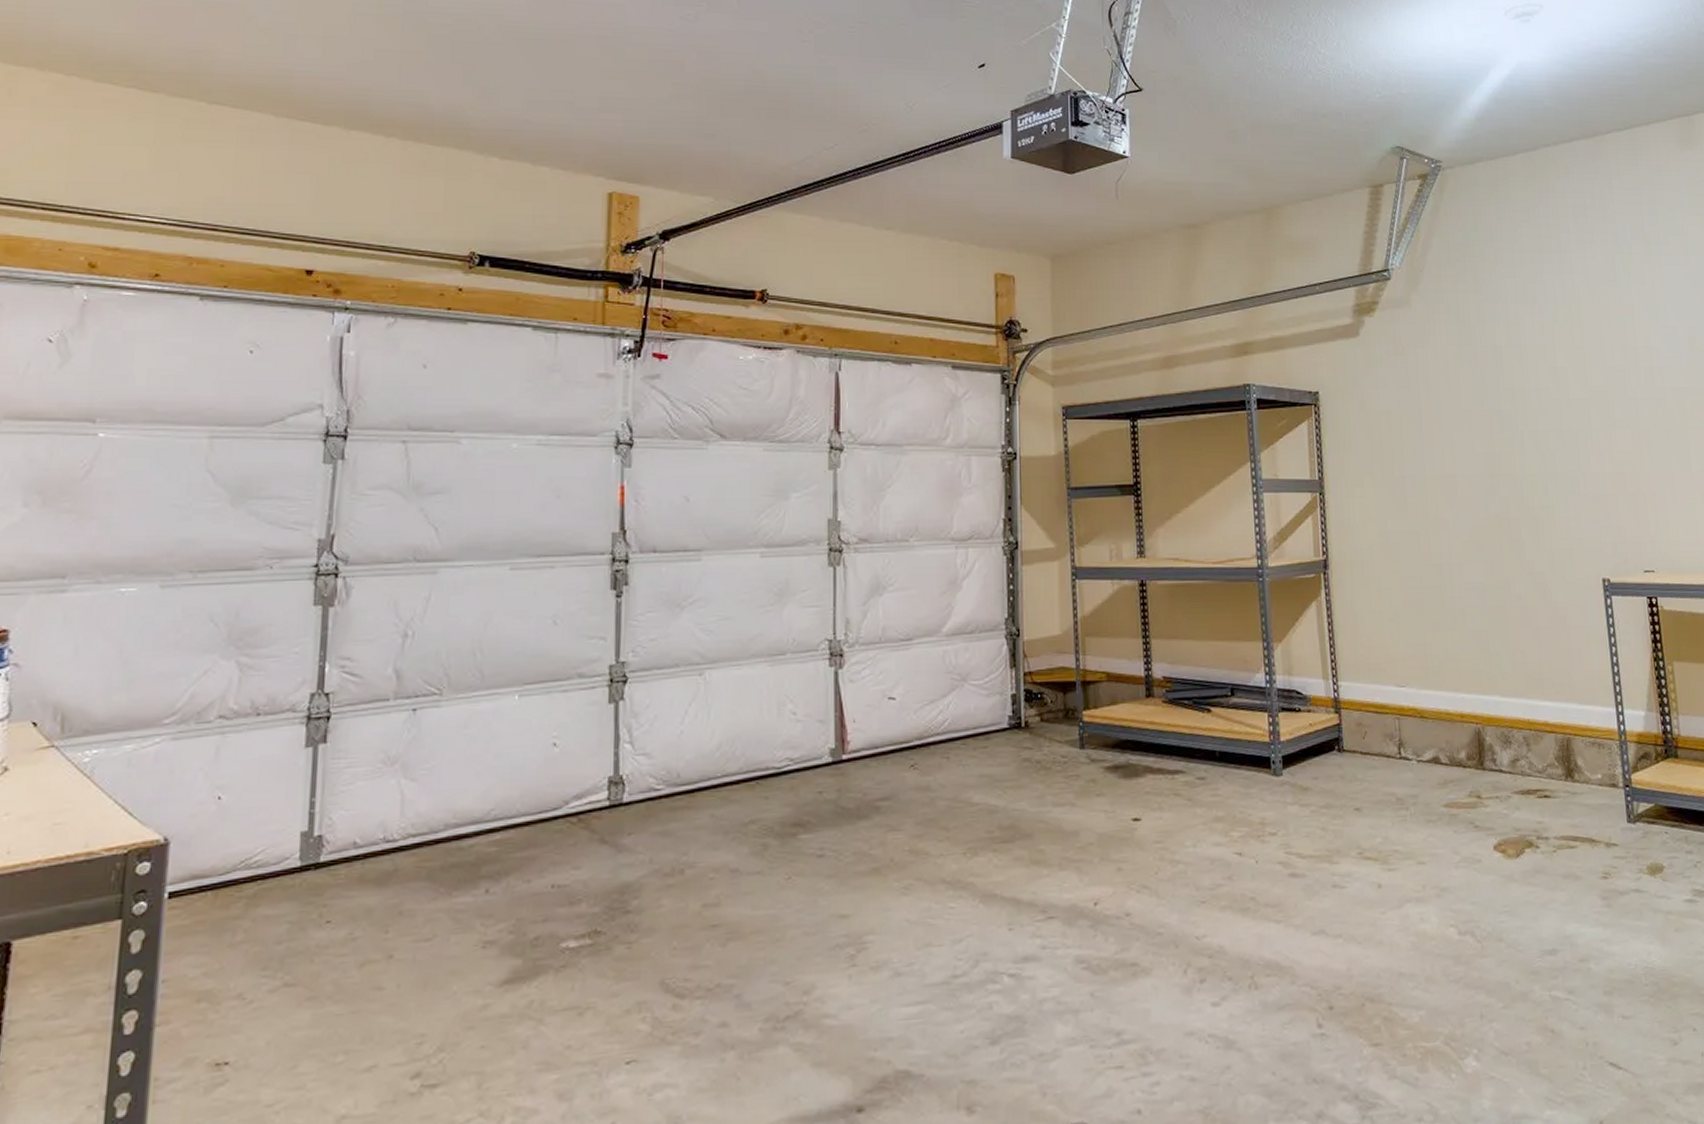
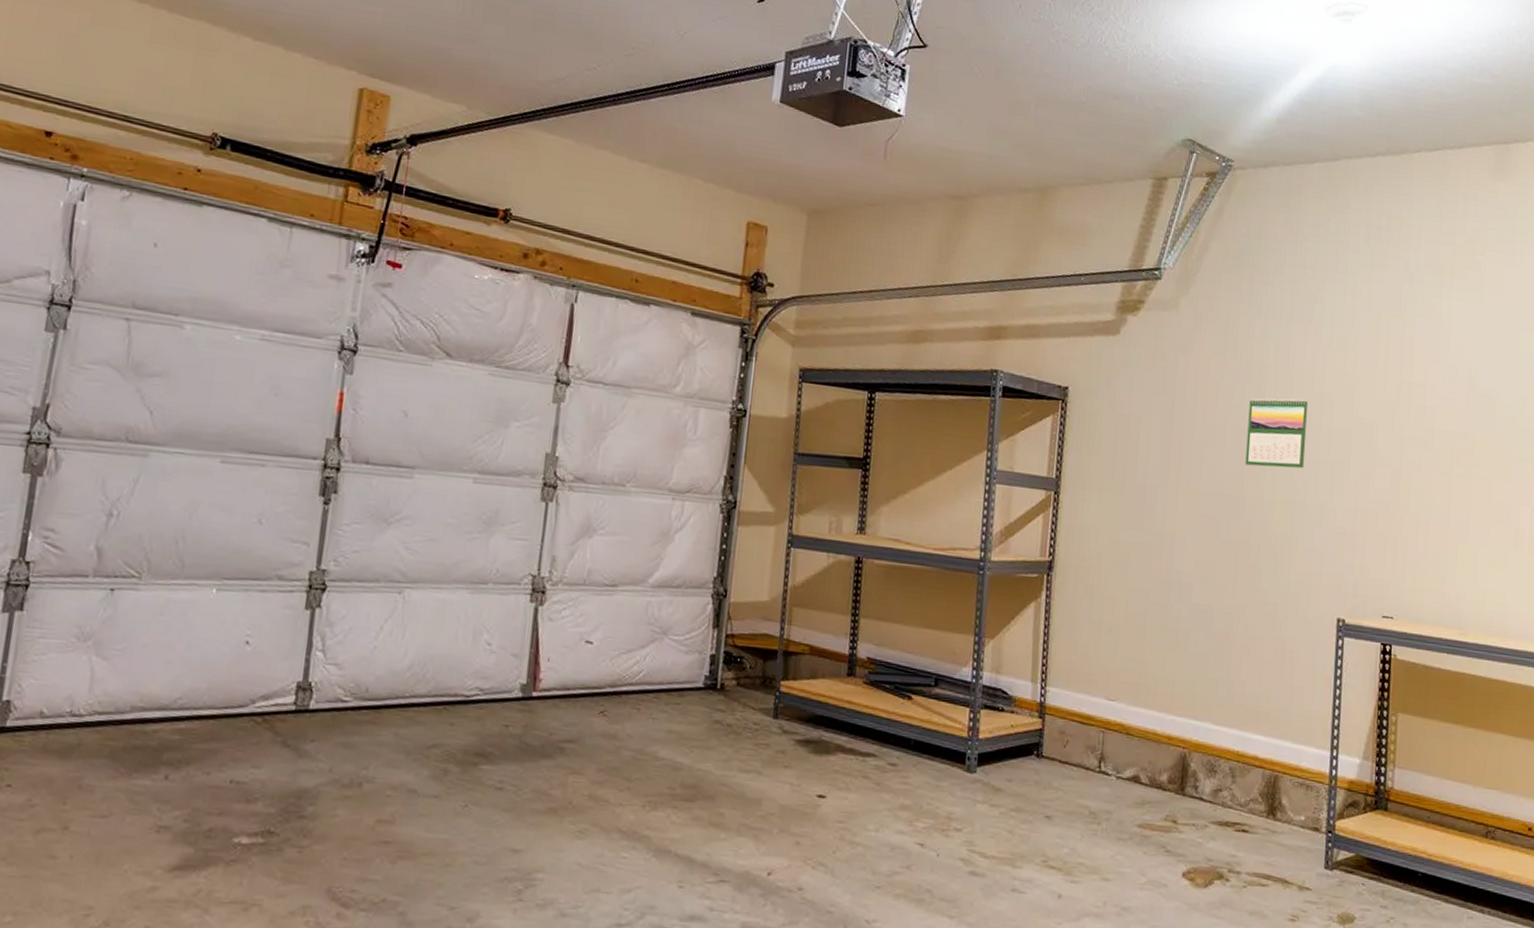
calendar: none [1490,375,1550,444] -> present [1245,397,1309,469]

